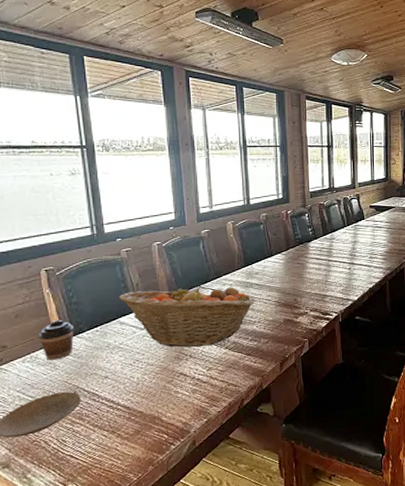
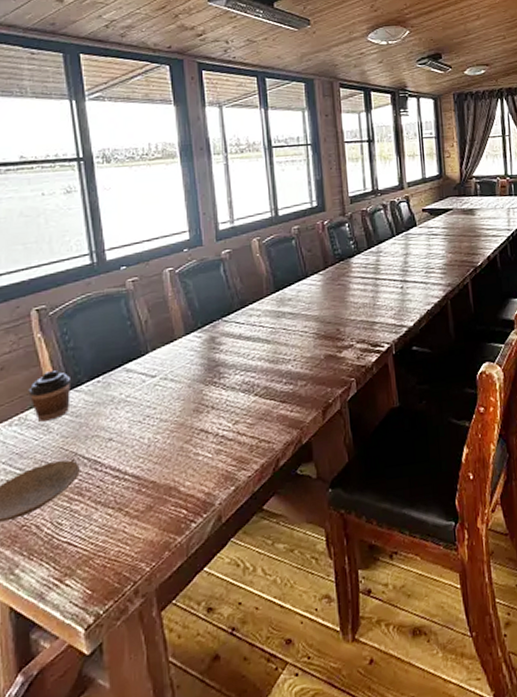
fruit basket: present [119,283,256,348] -> none [124,315,289,397]

